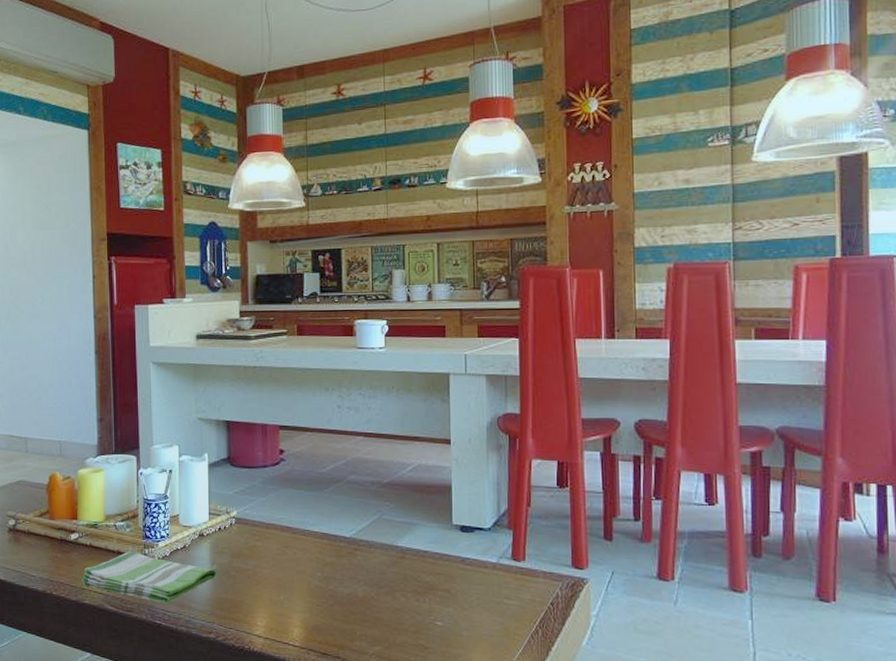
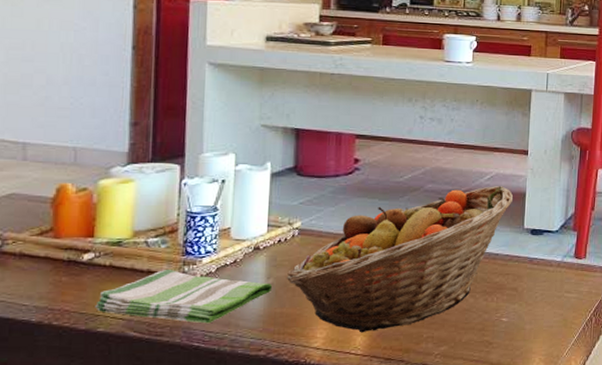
fruit basket: none [227,478,439,625] -> present [286,186,514,333]

